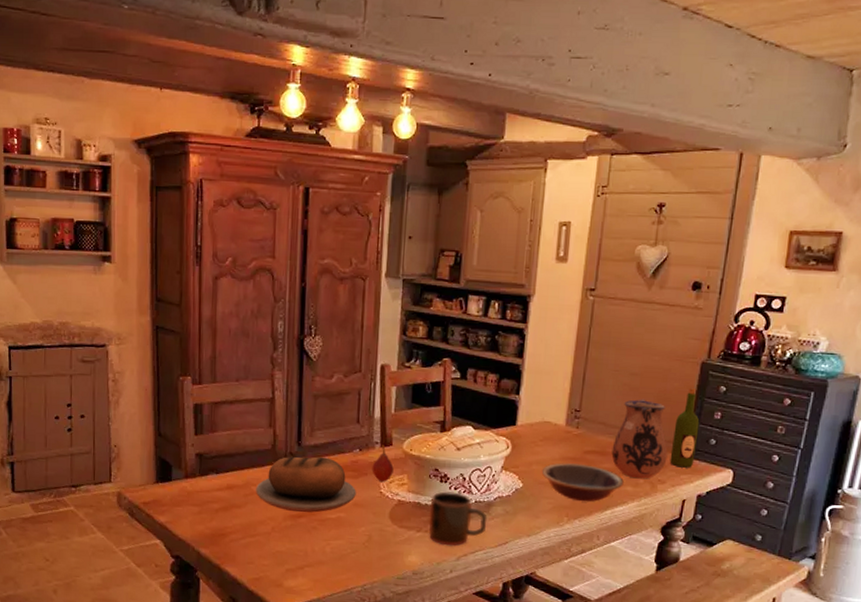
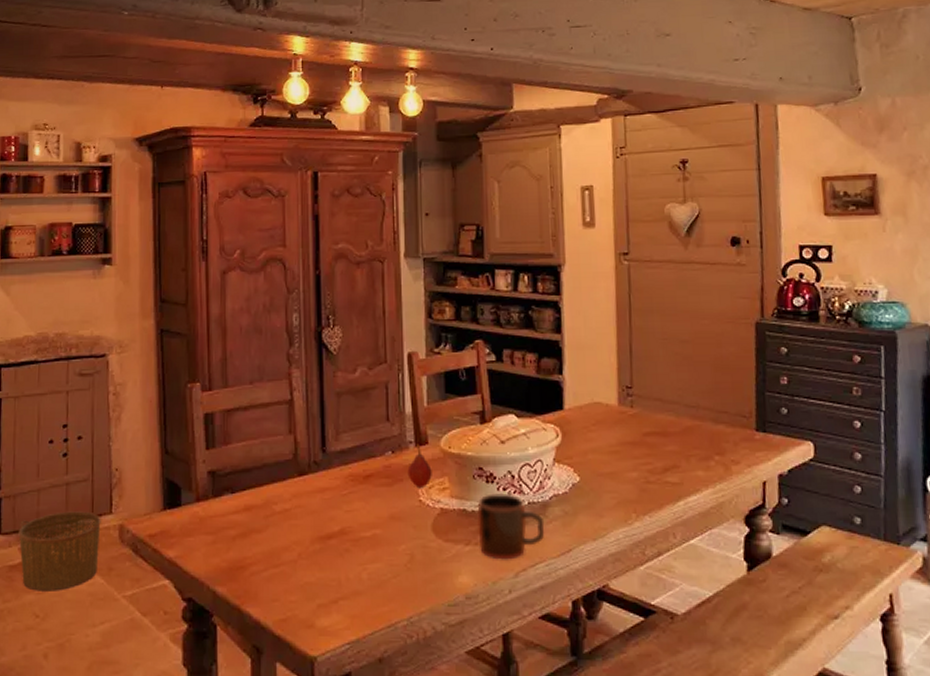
basket: none [30,477,102,542] -> present [18,511,101,591]
bread: present [256,456,356,513] -> none [278,464,392,533]
bowl: present [541,463,624,502] -> none [598,449,693,493]
ceramic pitcher: present [611,399,668,479] -> none [673,368,737,461]
wine bottle: present [669,387,700,468] -> none [738,351,768,444]

